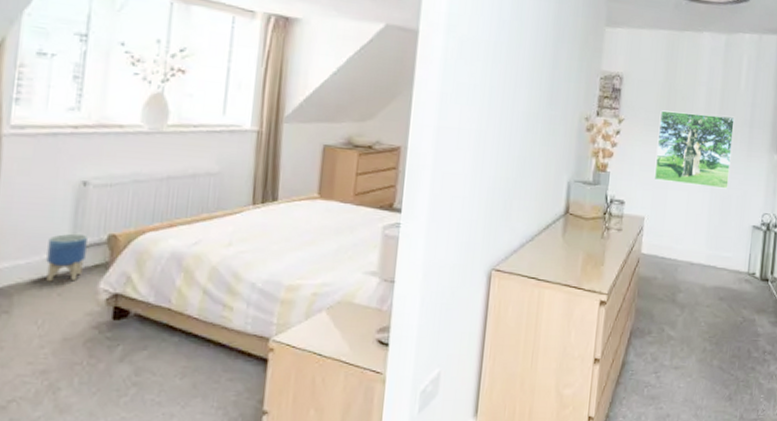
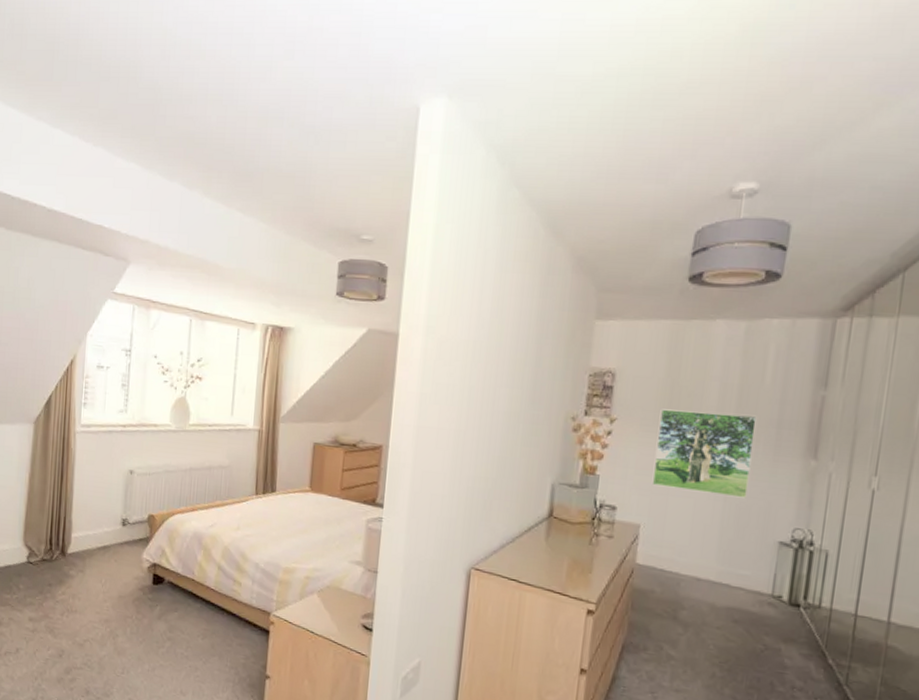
planter: present [46,233,88,282] -> none [107,512,134,550]

